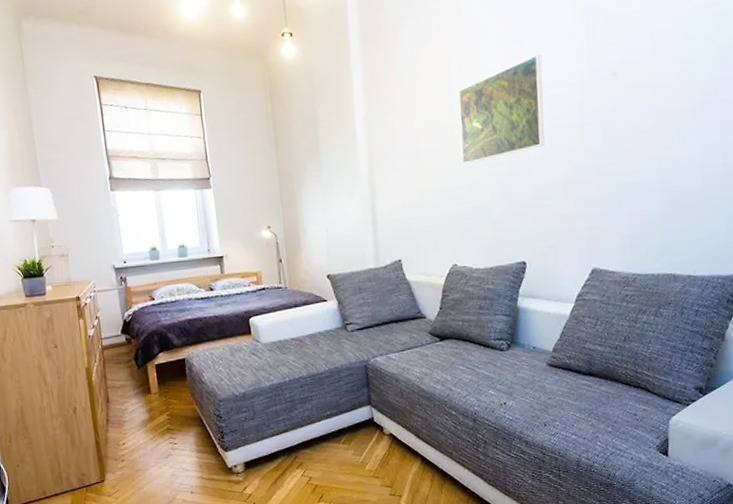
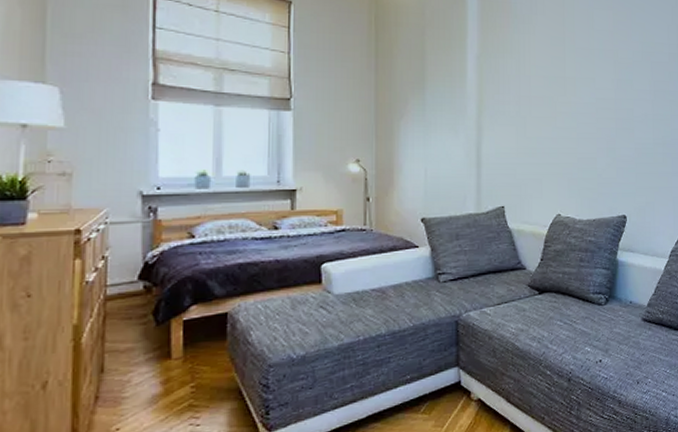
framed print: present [458,54,545,165] -> none [571,24,648,116]

